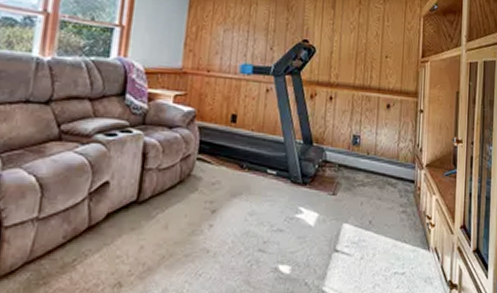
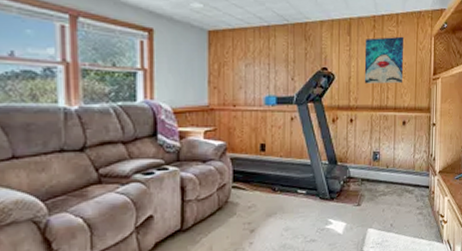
wall art: none [346,13,390,64] -> present [364,36,403,84]

